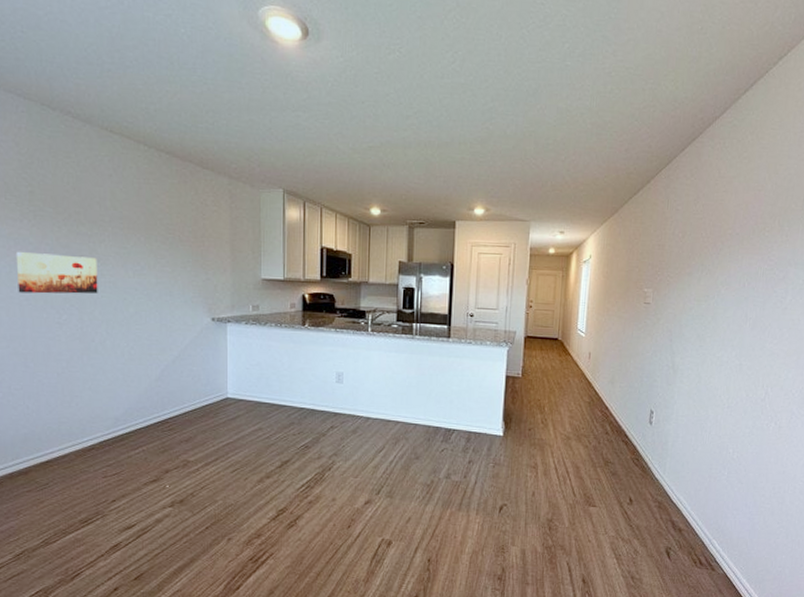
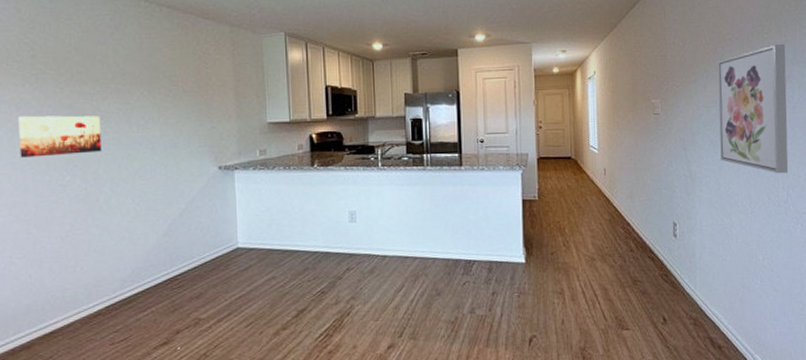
wall art: none [705,243,786,373] -> present [718,43,789,174]

